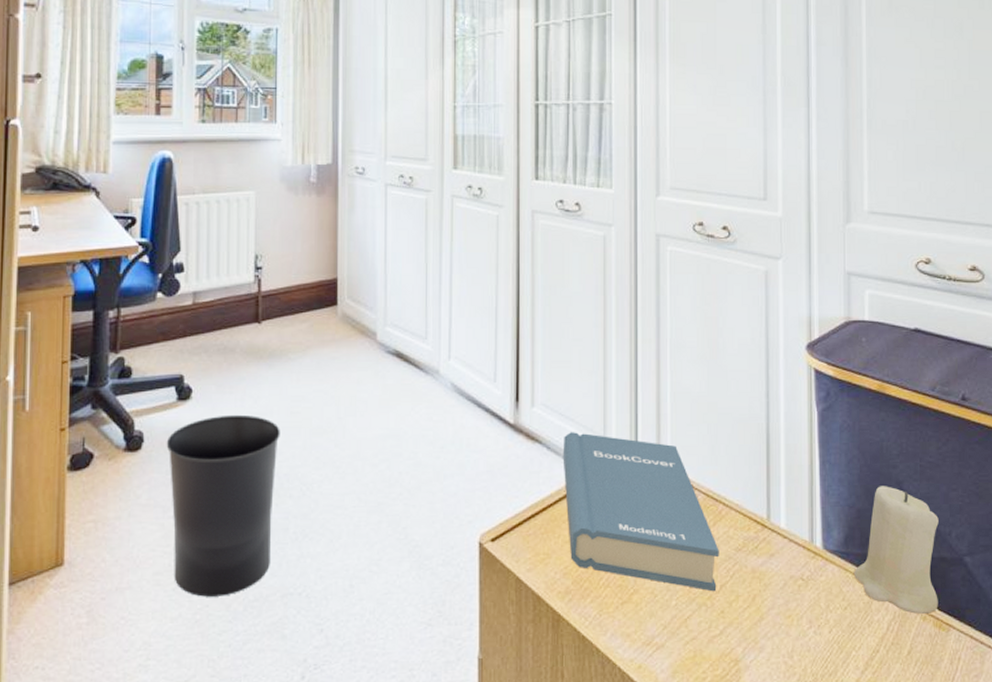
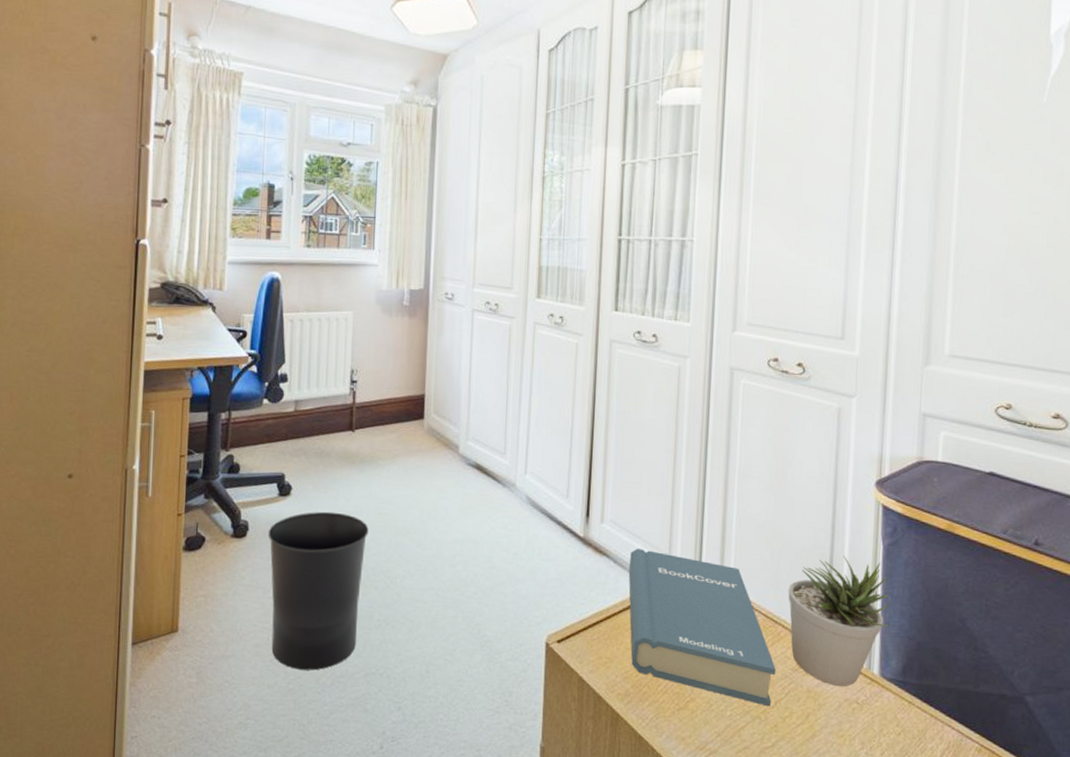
potted plant: none [727,424,830,564] -> present [788,555,890,687]
candle: present [853,486,939,614] -> none [909,621,1001,747]

